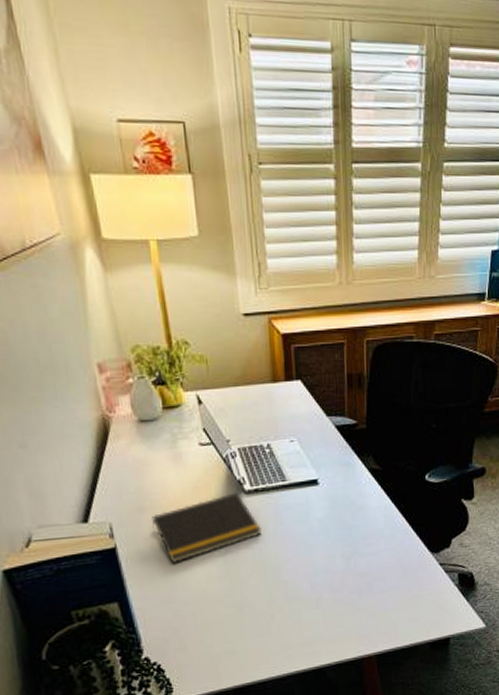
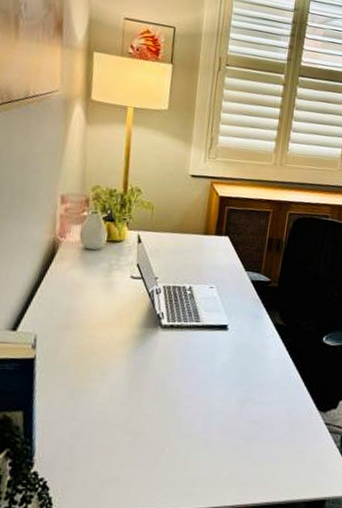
notepad: present [152,492,262,563] -> none [71,324,169,382]

